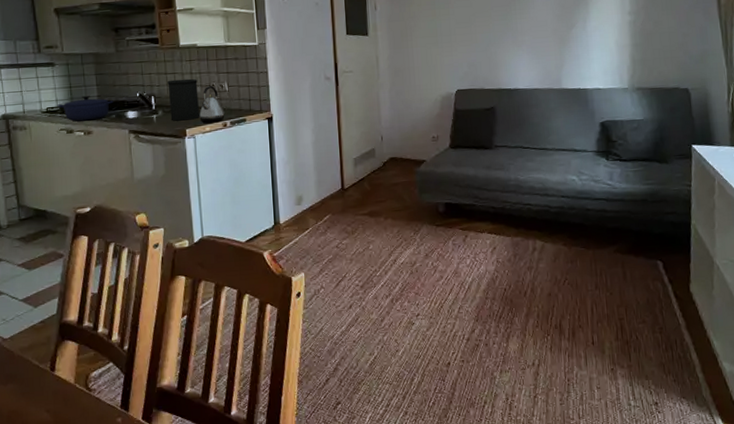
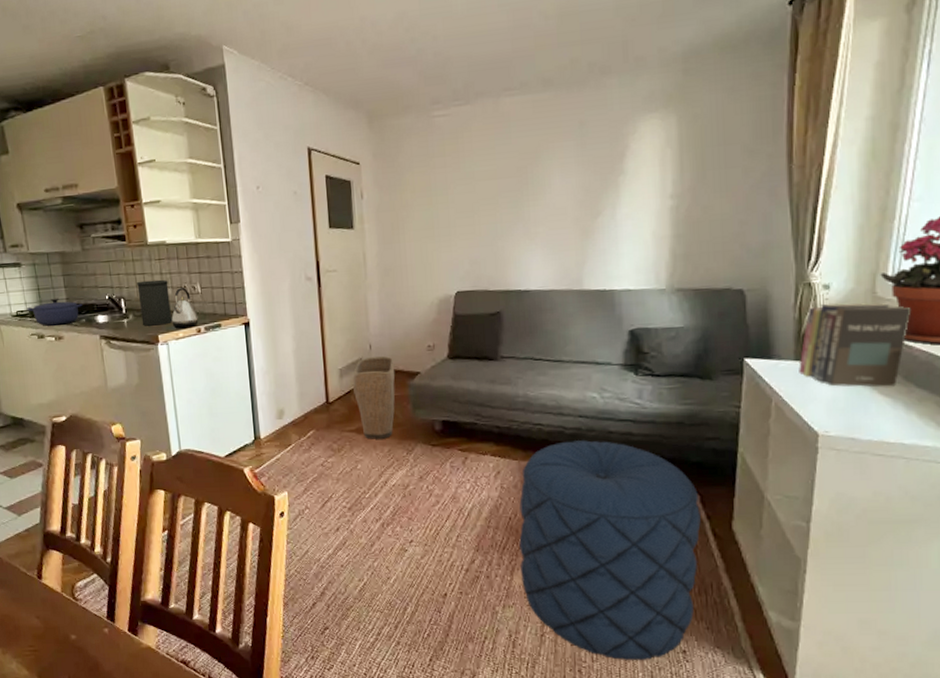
laundry basket: none [366,147,404,222] -> present [353,356,395,439]
pouf: none [513,217,665,415] -> present [519,440,701,660]

